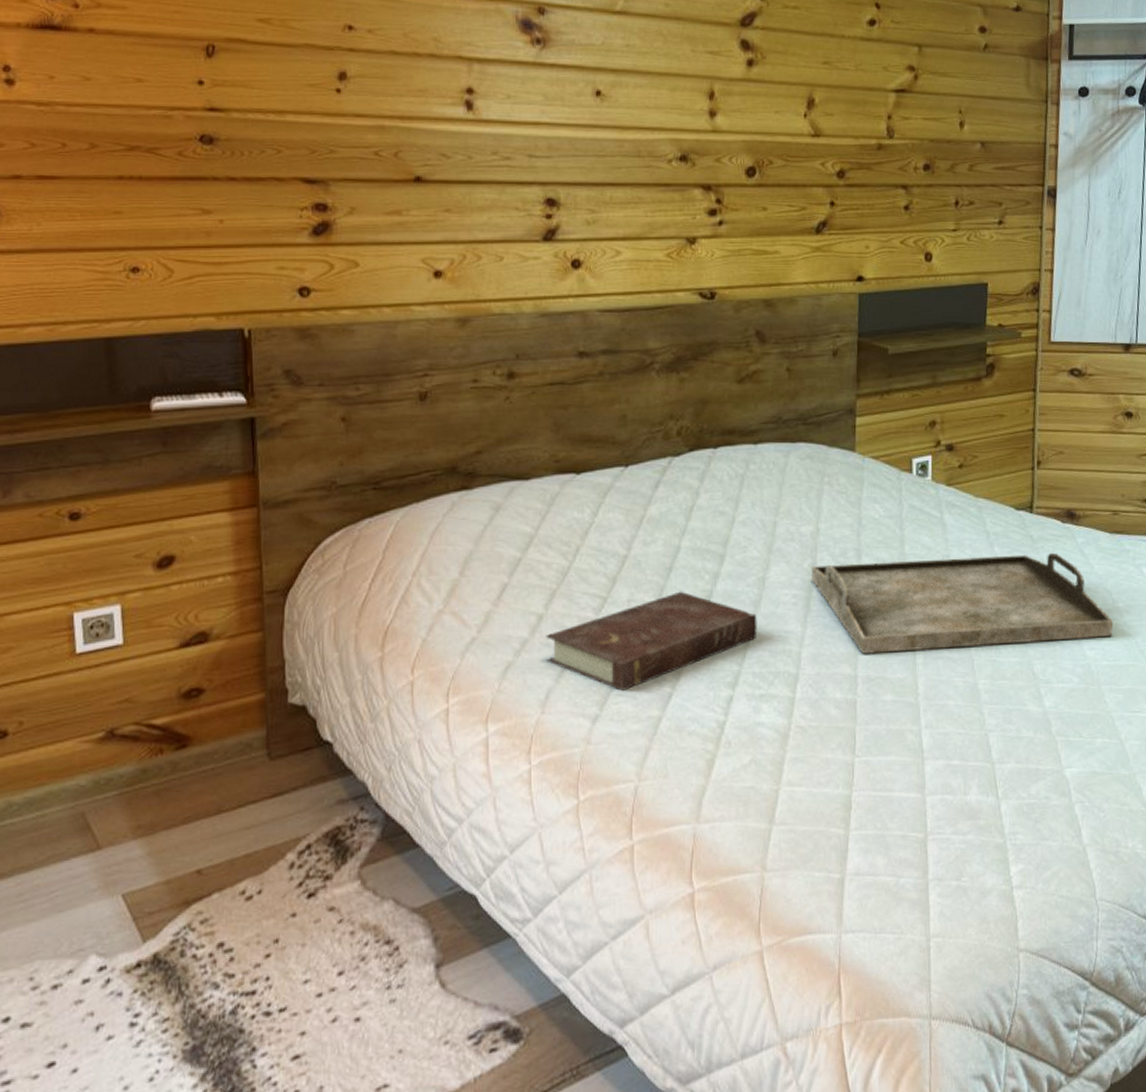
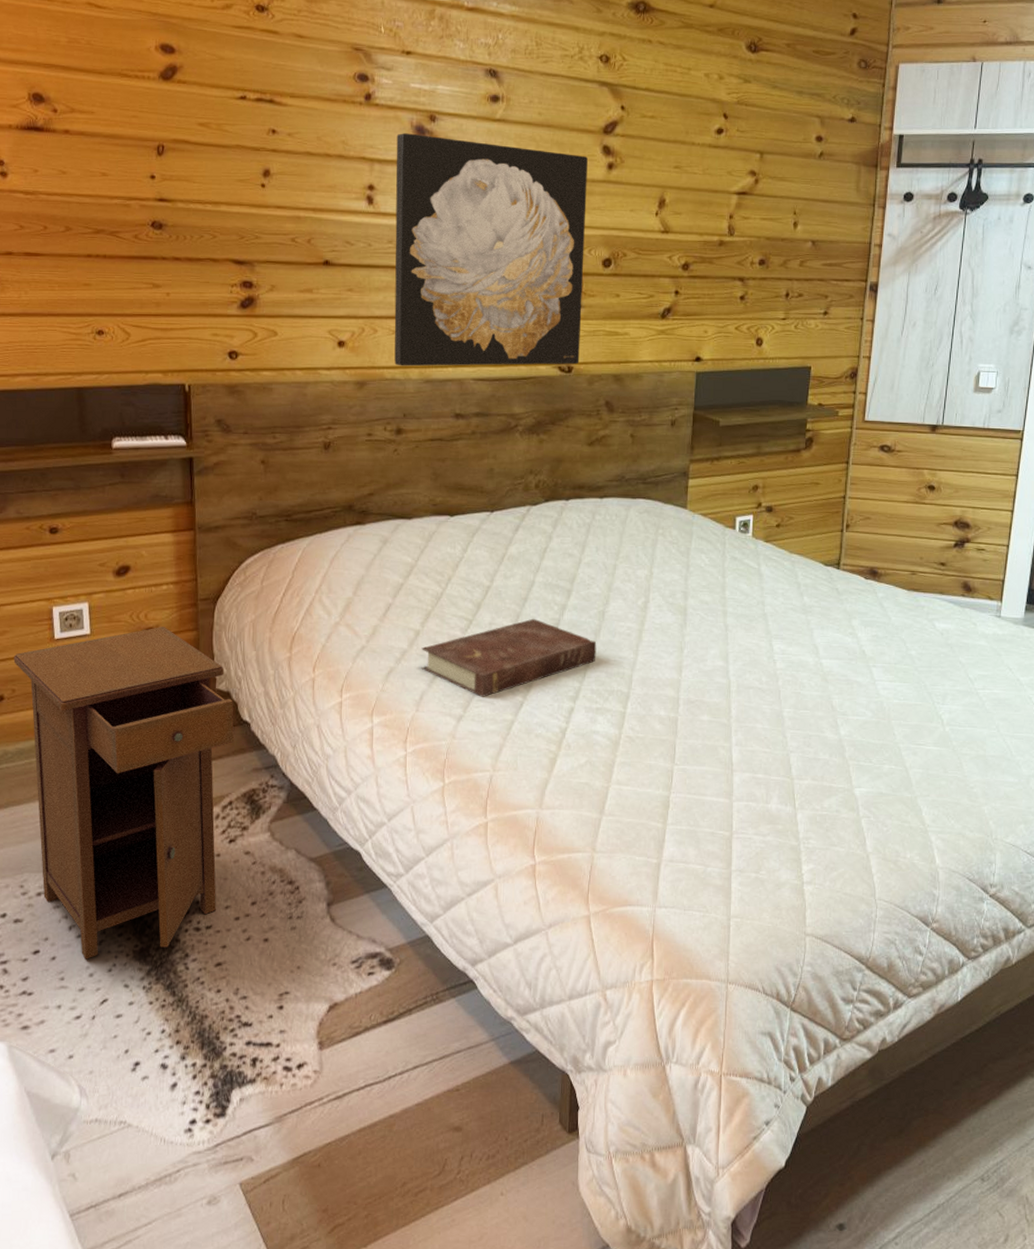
nightstand: none [21,629,313,1068] -> present [13,627,235,959]
wall art: none [499,28,725,298] -> present [394,133,588,367]
serving tray: present [811,552,1114,654] -> none [644,603,906,681]

